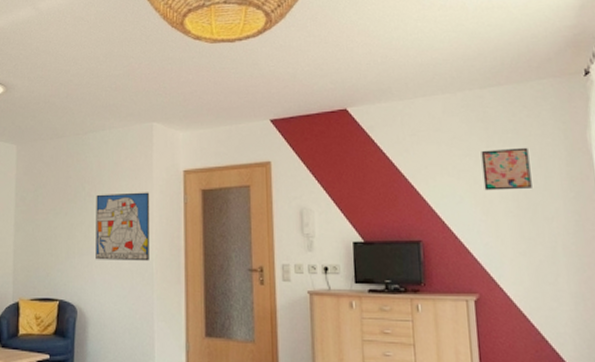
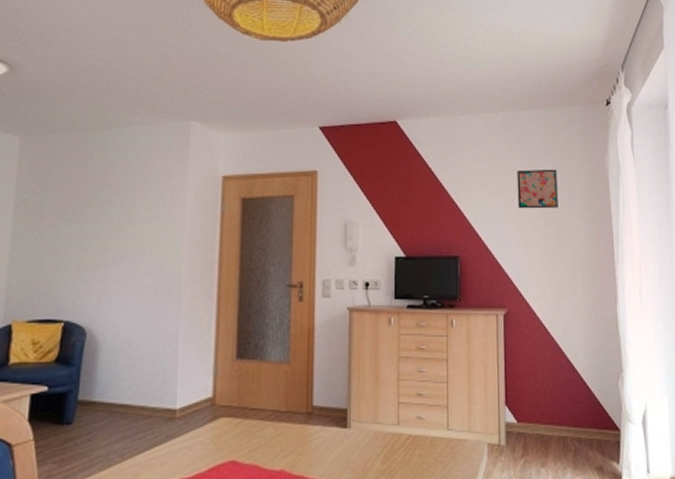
wall art: present [96,192,149,261] -> none [113,198,181,276]

